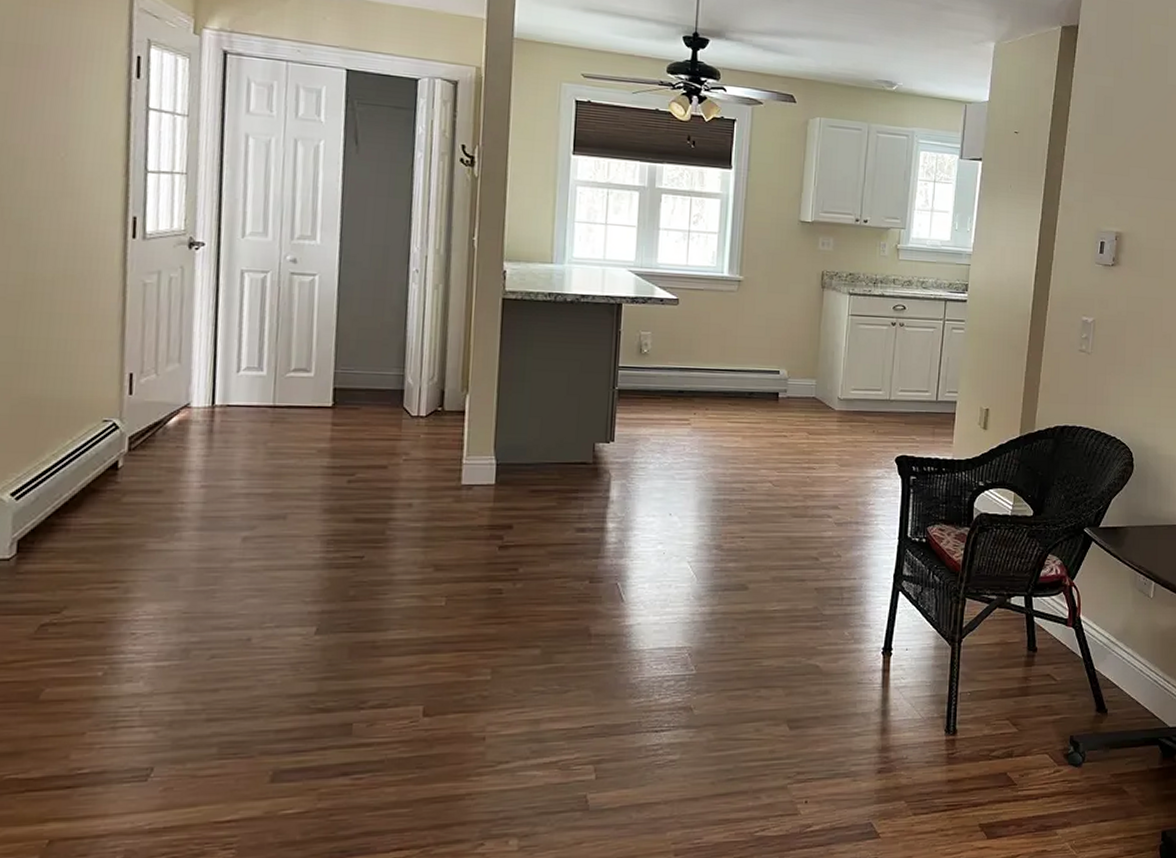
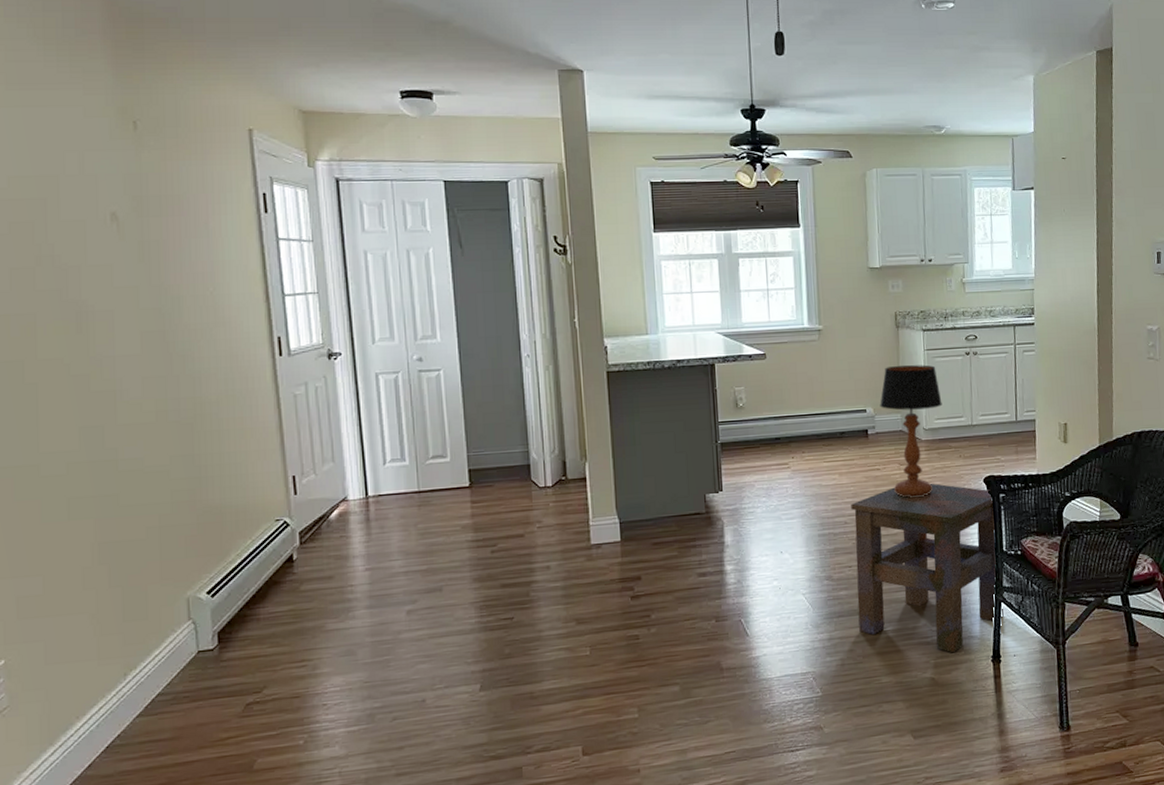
side table: none [745,457,902,641] -> present [851,483,1004,653]
table lamp: none [795,328,861,470] -> present [880,365,942,498]

